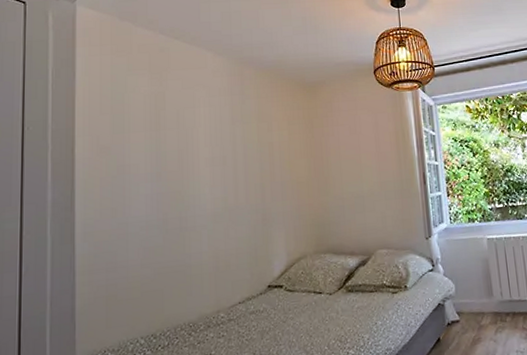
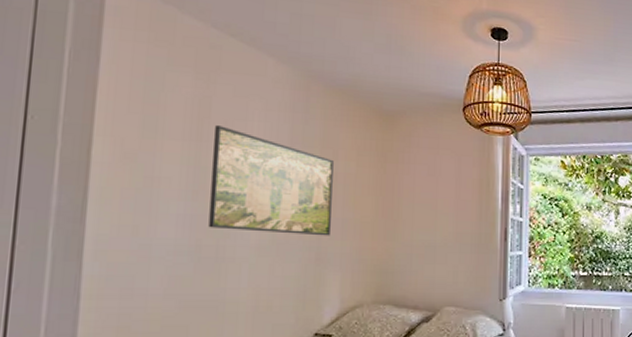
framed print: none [170,115,272,203] -> present [208,125,334,236]

